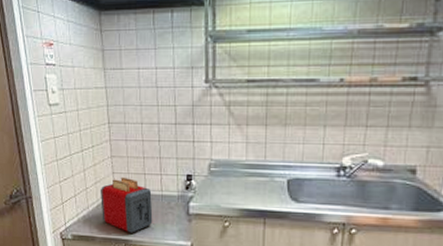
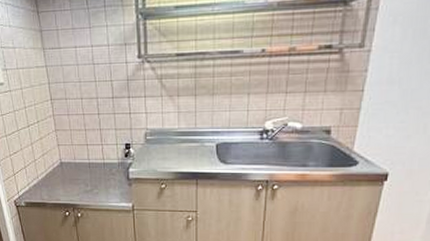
toaster: present [101,177,153,233] -> none [48,148,97,198]

